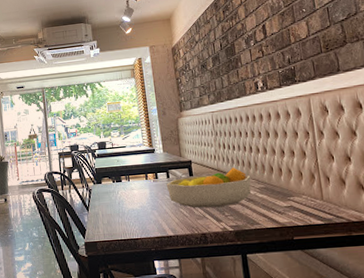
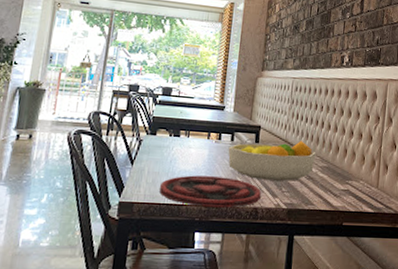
plate: none [114,210,207,239] -> present [159,175,261,208]

